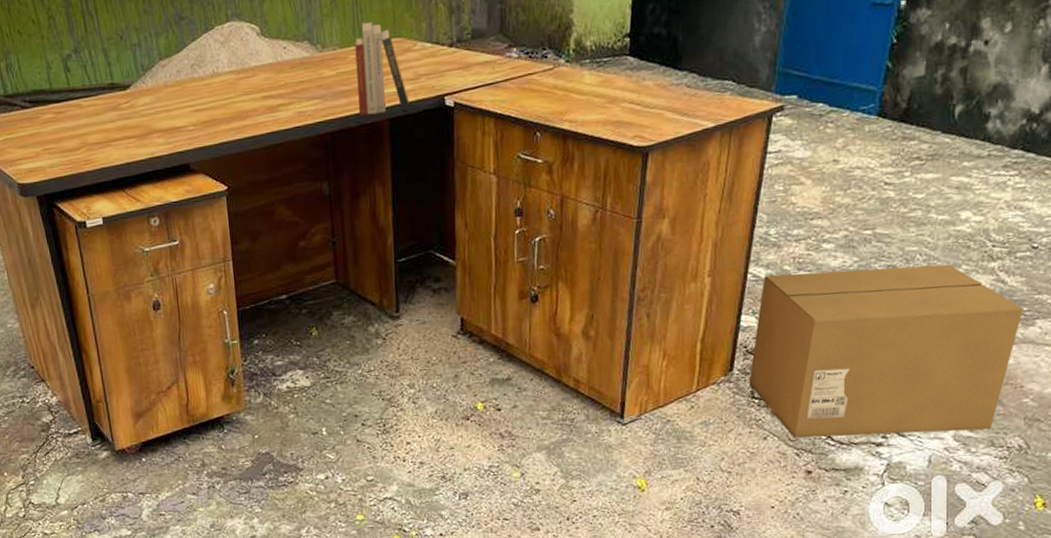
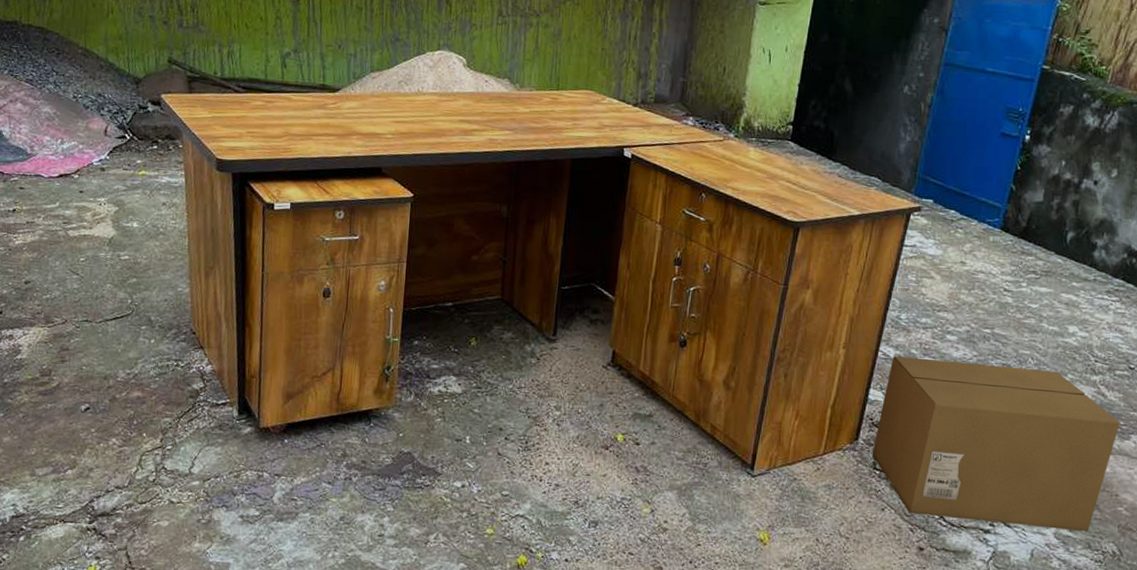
books: present [354,21,411,116] -> none [545,72,593,154]

